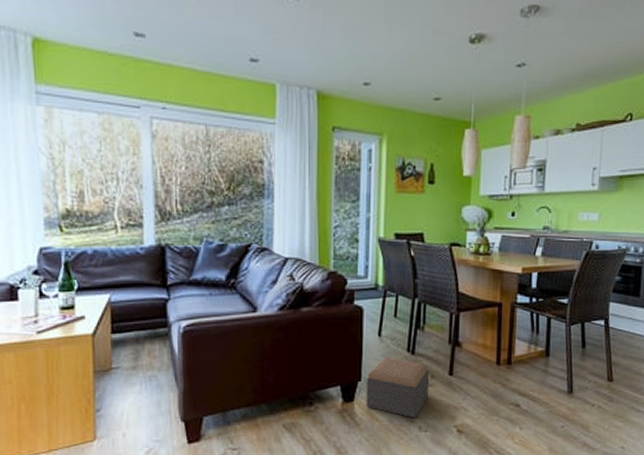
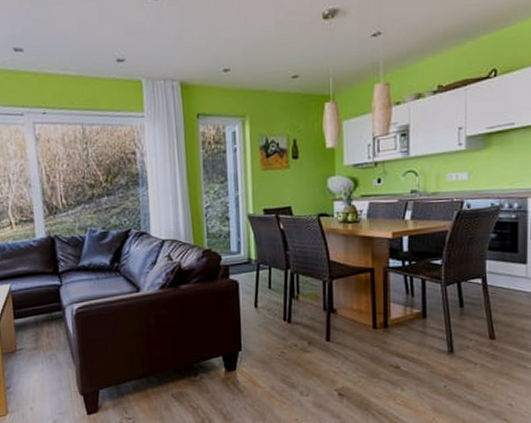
footstool: present [366,357,430,418] -> none [246,327,308,384]

